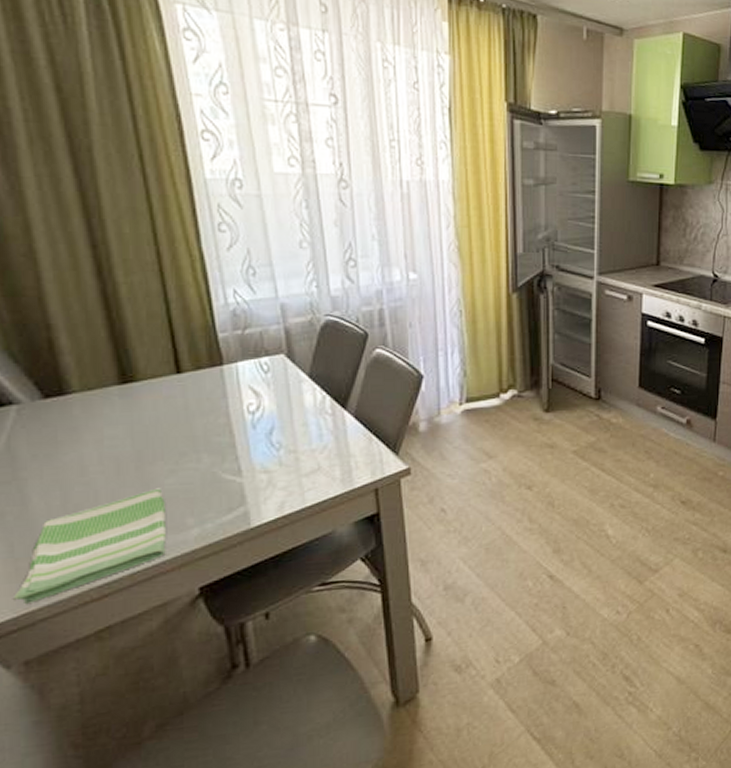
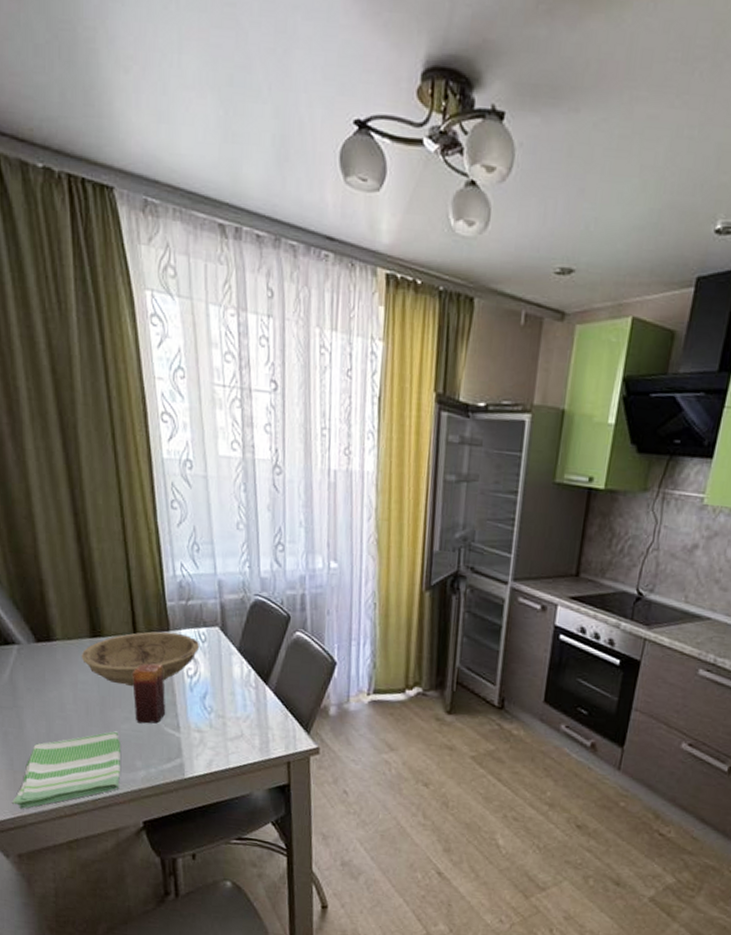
bowl: none [107,366,262,434] -> present [81,631,200,686]
candle: none [178,404,223,474] -> present [133,663,166,724]

